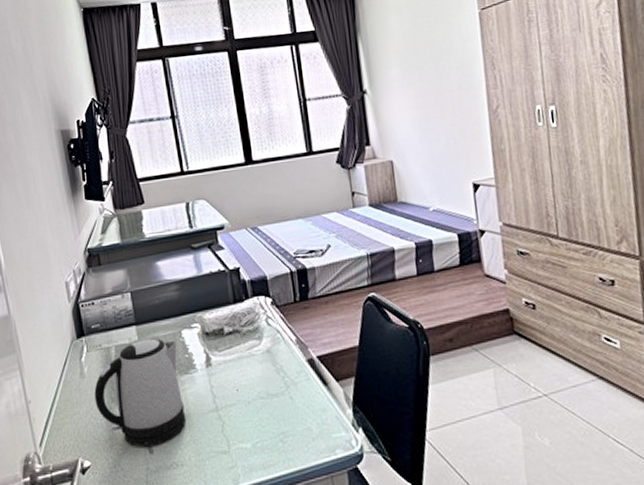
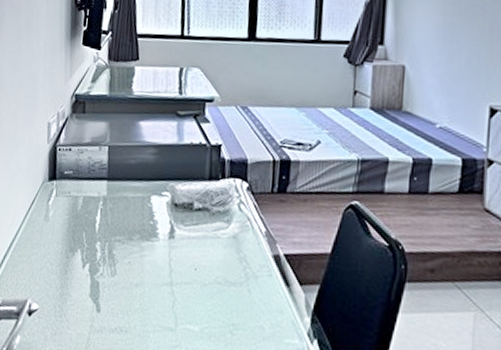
kettle: present [94,338,187,447] -> none [53,195,144,305]

